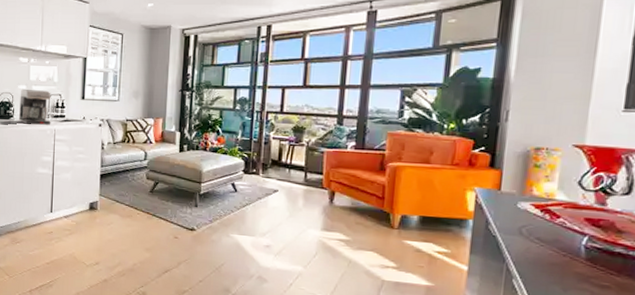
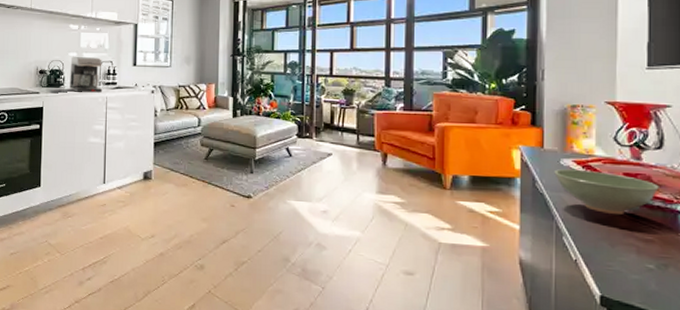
bowl: none [510,212,623,260] -> present [554,168,659,214]

